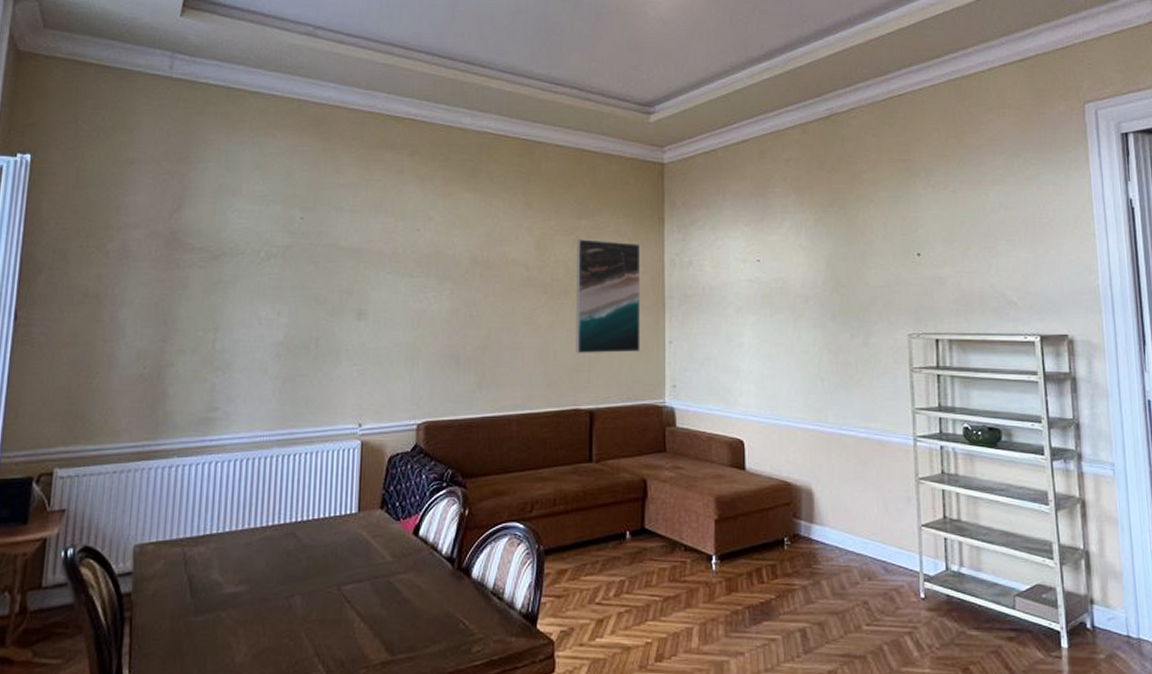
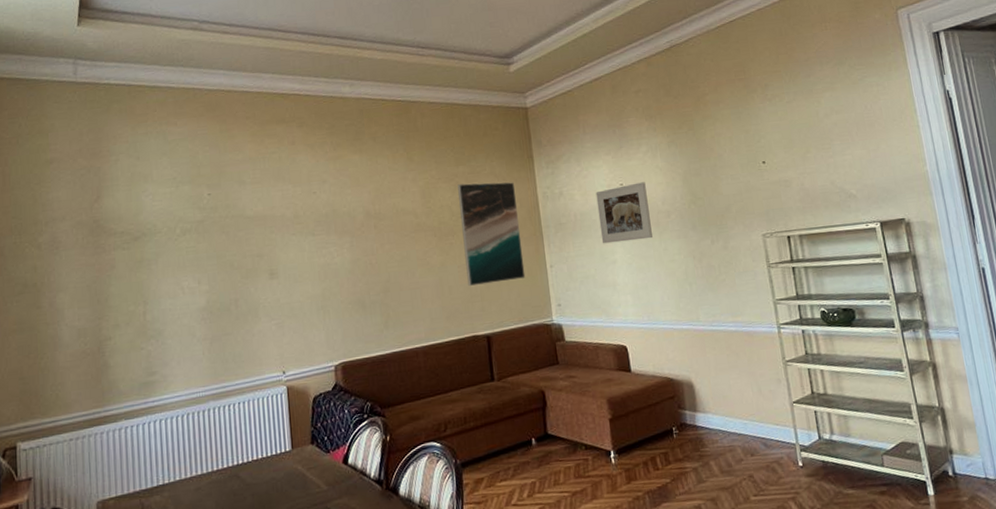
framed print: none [729,260,786,324] -> present [595,182,653,244]

